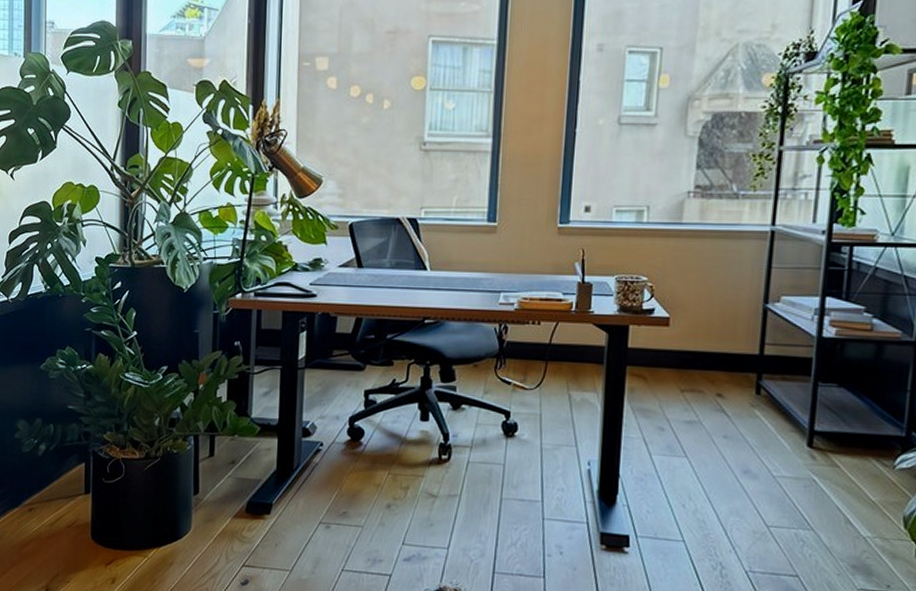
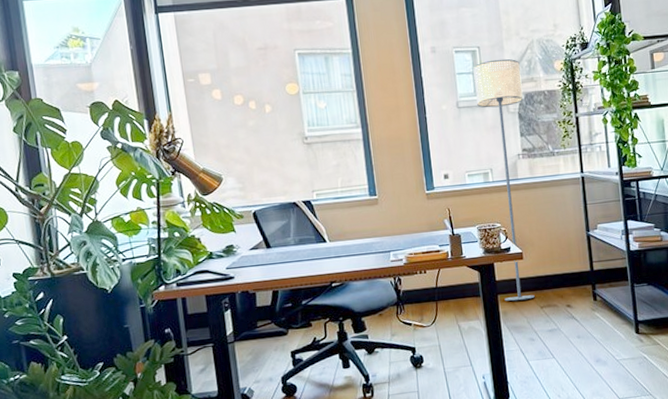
floor lamp: none [634,65,714,378] -> present [473,59,535,301]

